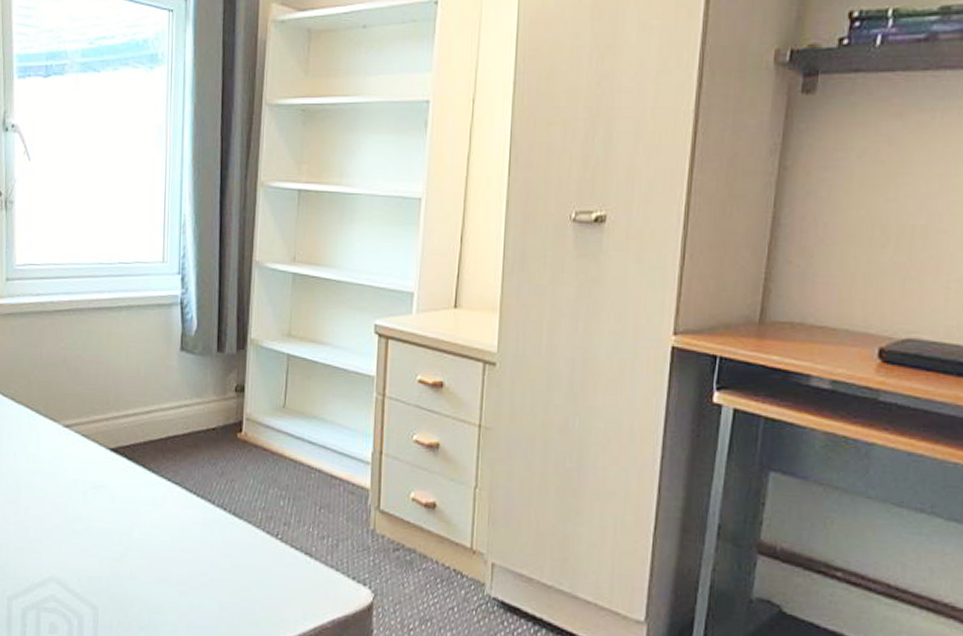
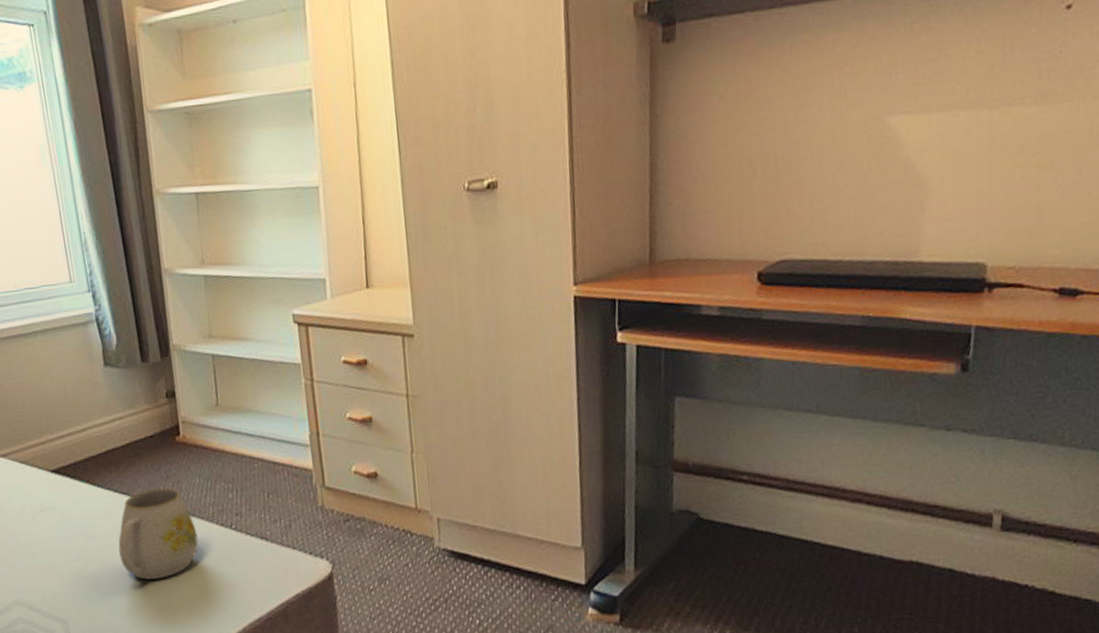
mug: none [161,483,242,579] -> present [118,488,198,580]

